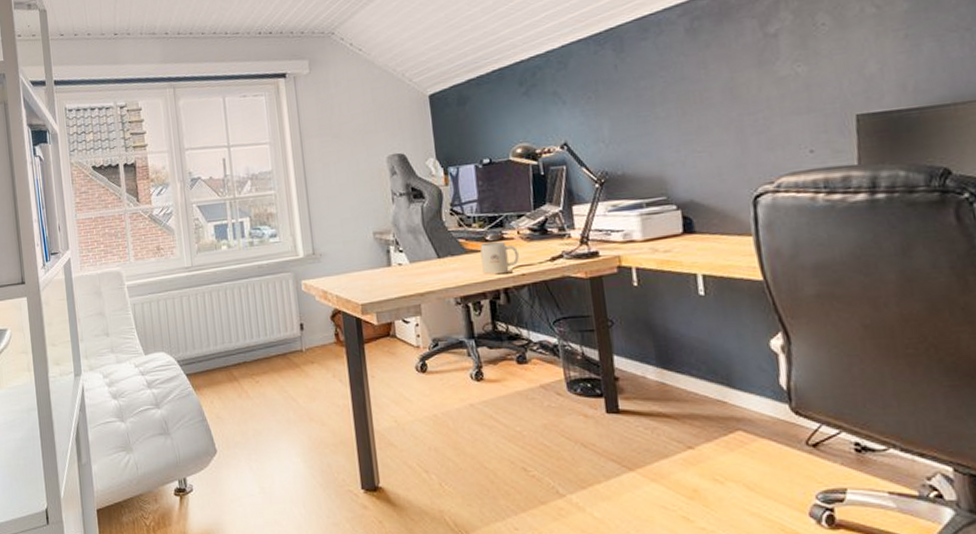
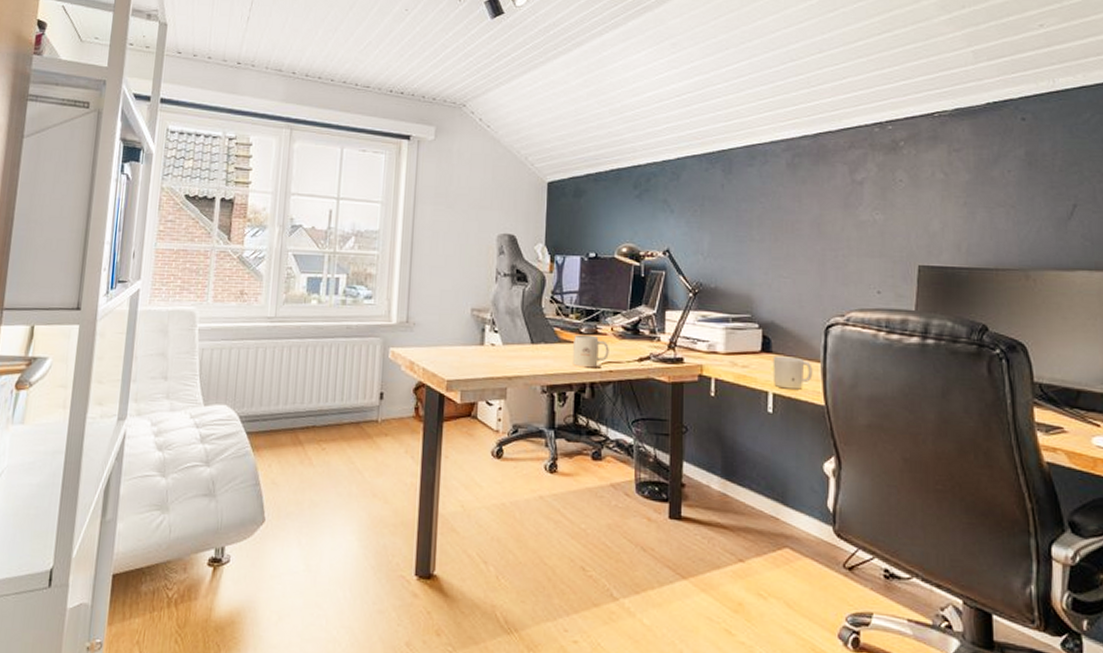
mug: none [697,233,746,269] -> present [772,356,813,390]

